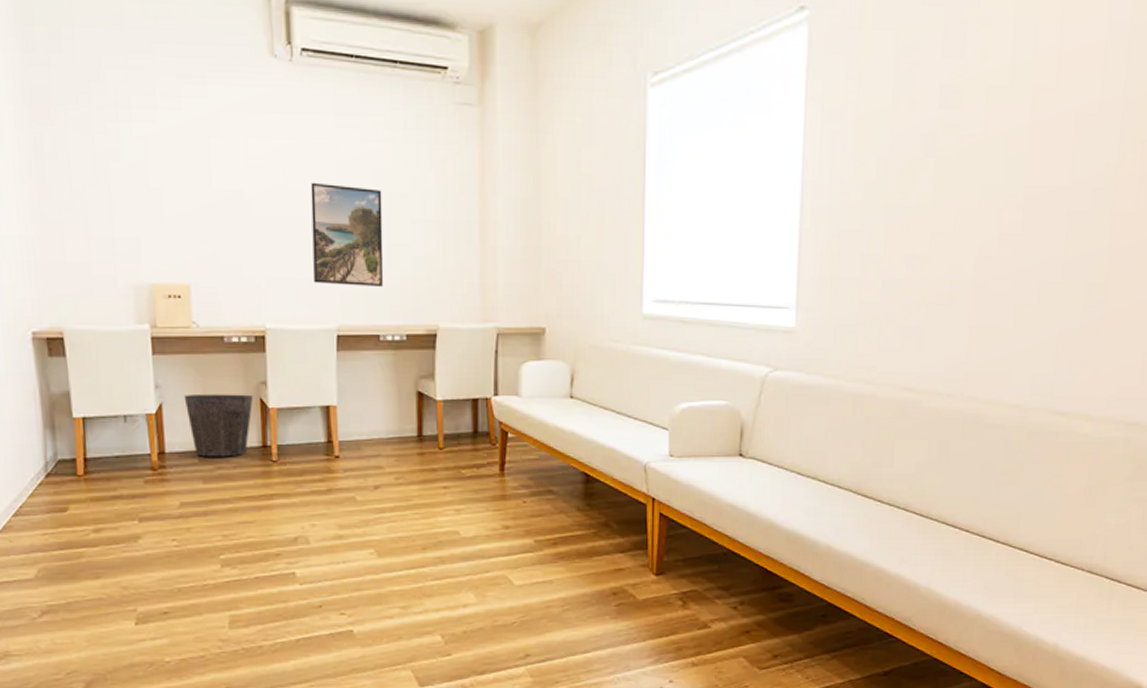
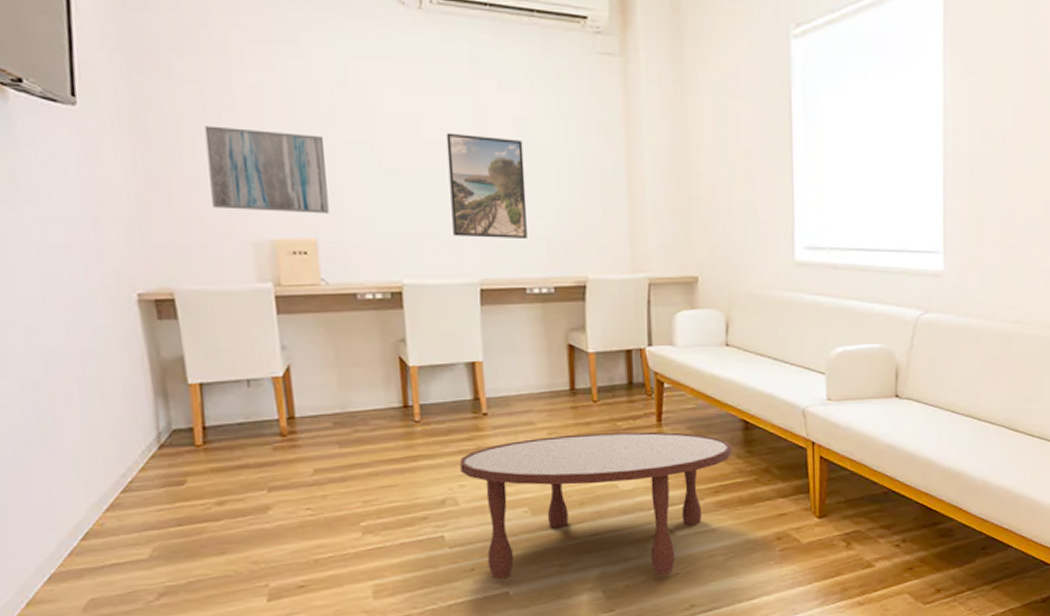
wall art: none [94,175,202,259] -> present [204,126,329,214]
waste bin: present [184,393,254,457] -> none [314,353,392,420]
coffee table: none [312,480,572,623] -> present [460,431,732,579]

